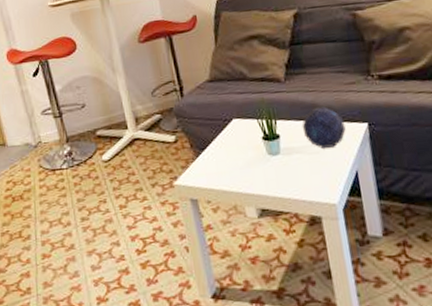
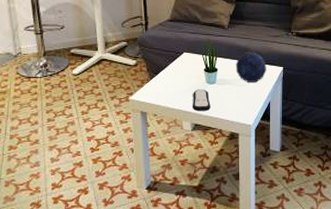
remote control: none [252,163,279,193] -> present [193,89,211,112]

